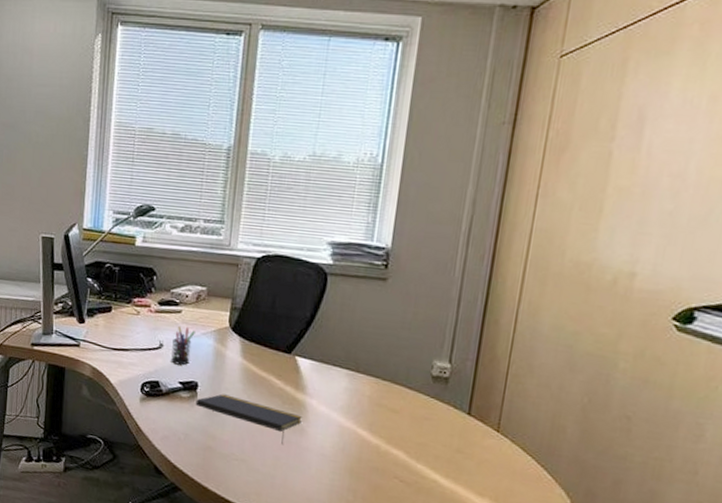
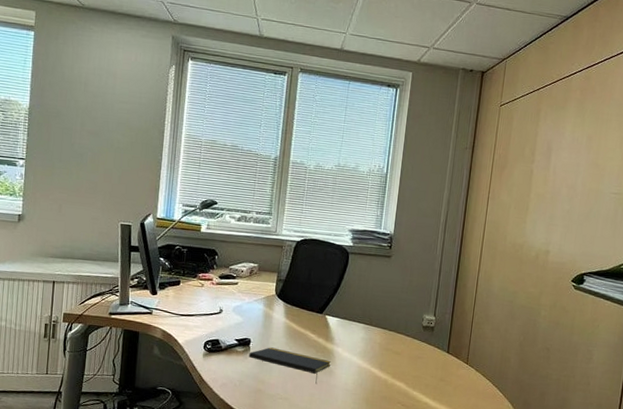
pen holder: present [171,325,196,366] -> none [229,294,249,326]

